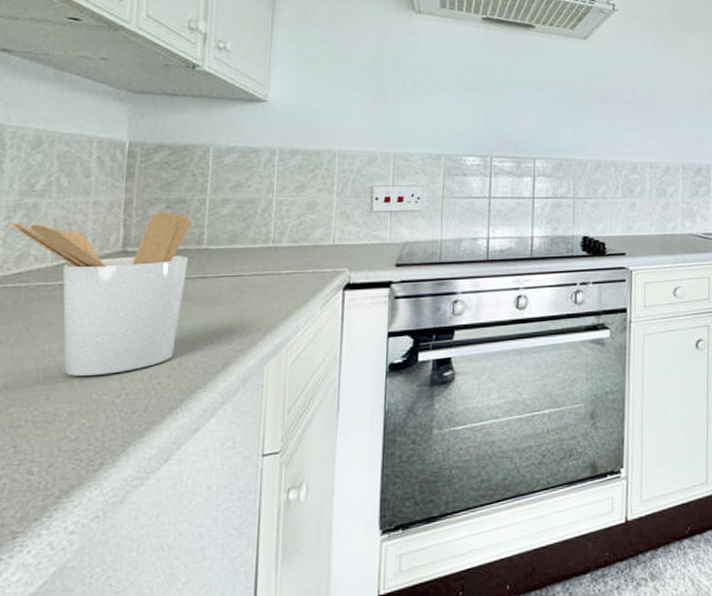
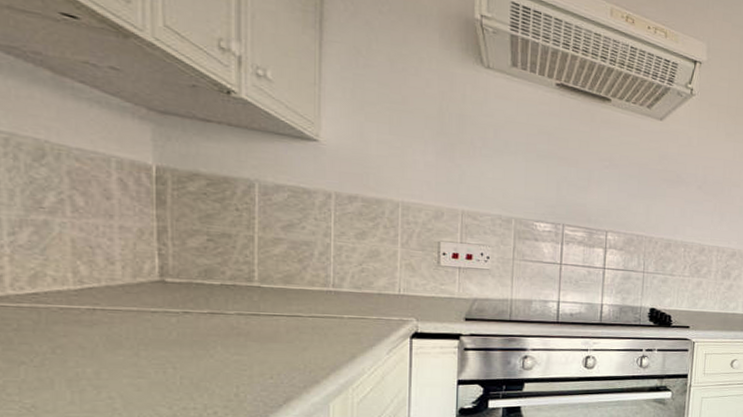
utensil holder: present [8,211,192,376] -> none [13,238,239,401]

